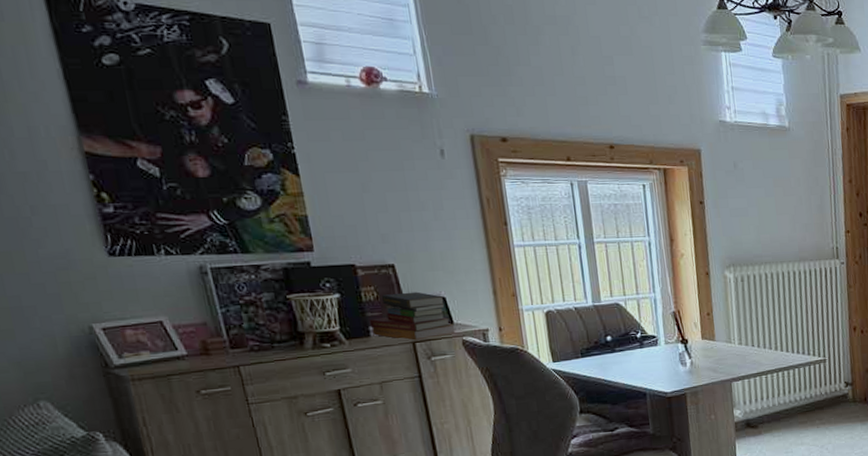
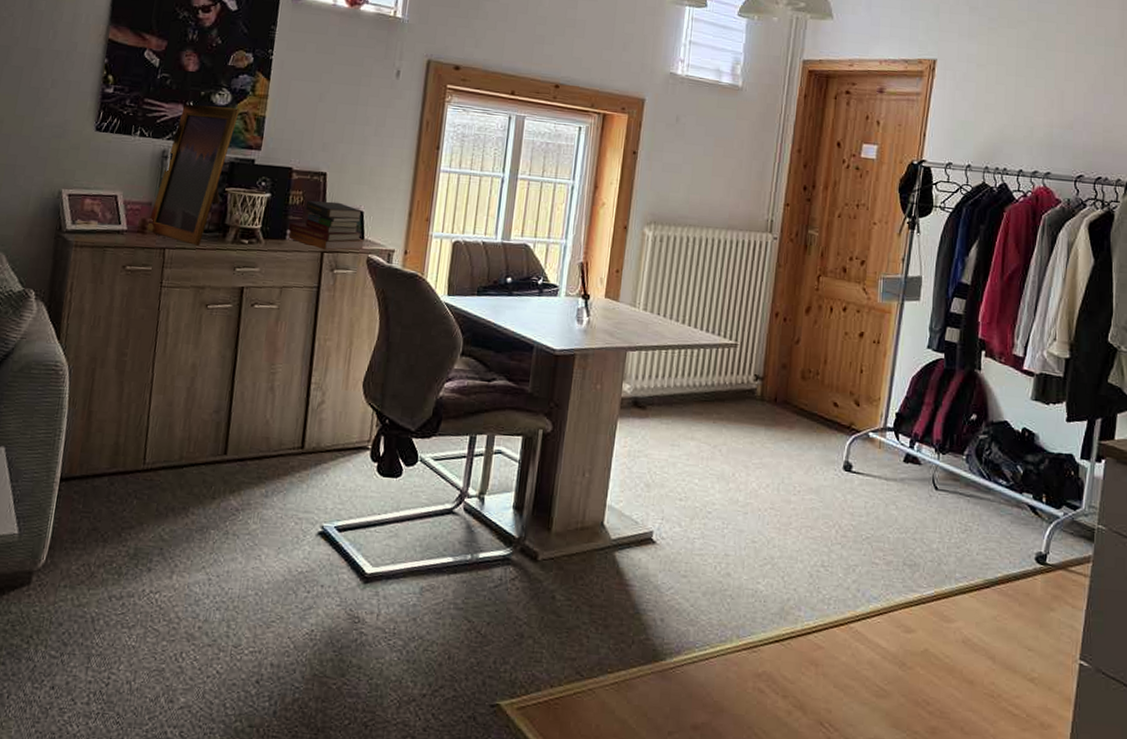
picture frame: none [206,211,286,359] -> present [146,104,240,247]

